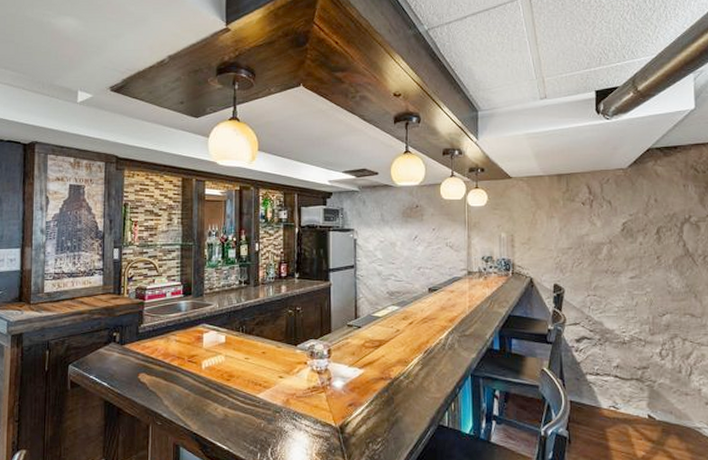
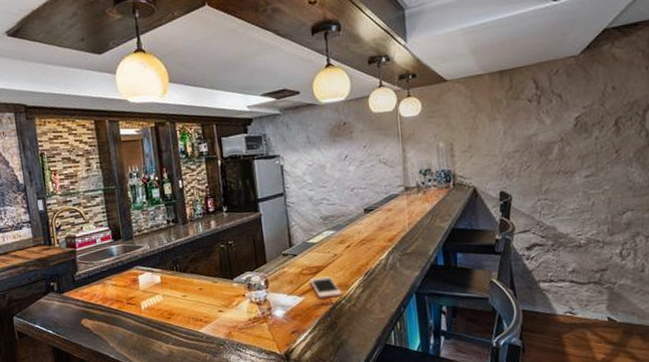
cell phone: none [371,351,401,374] -> present [309,276,342,299]

